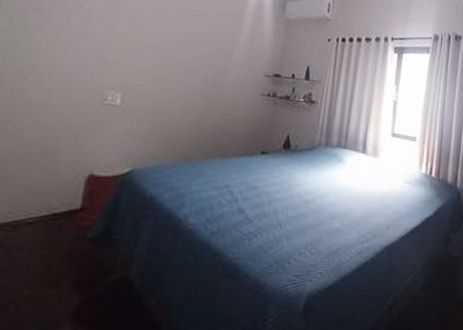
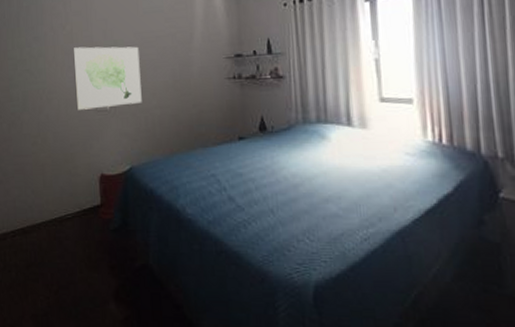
wall art: none [76,31,172,104] -> present [74,46,142,110]

